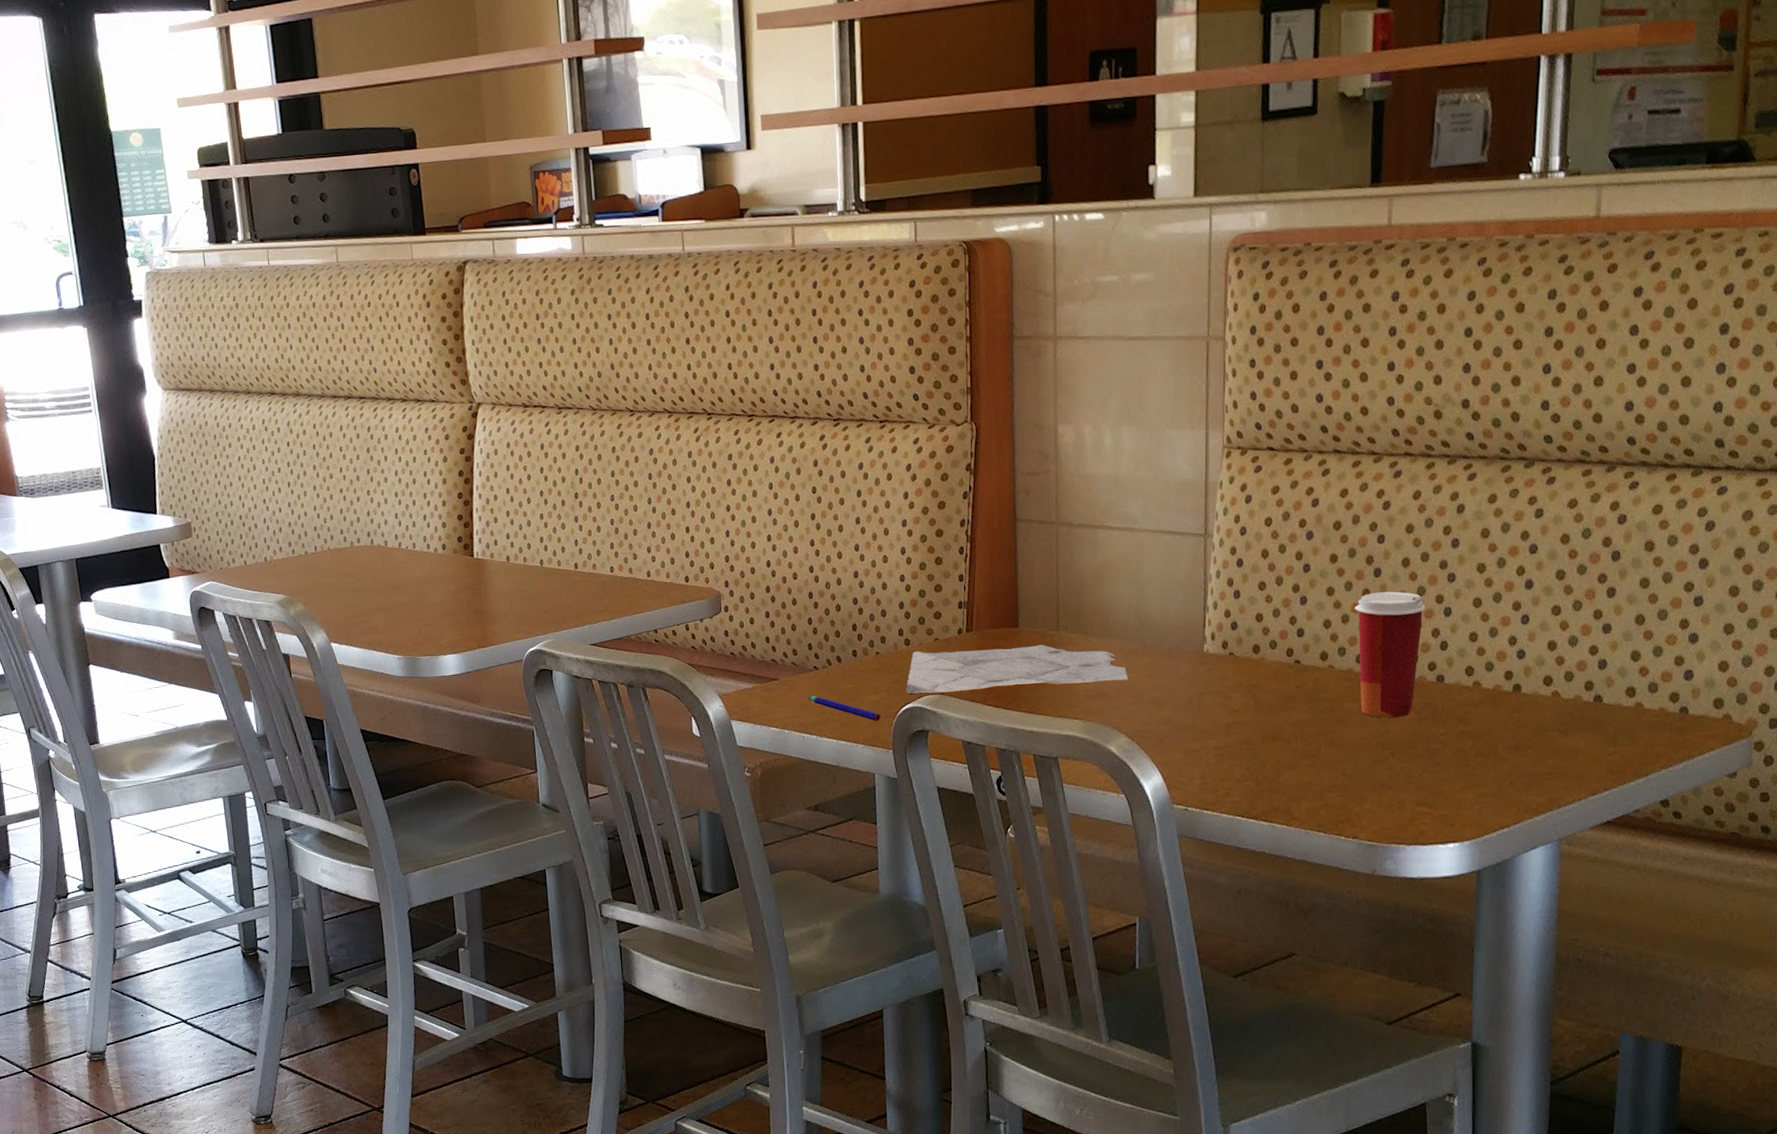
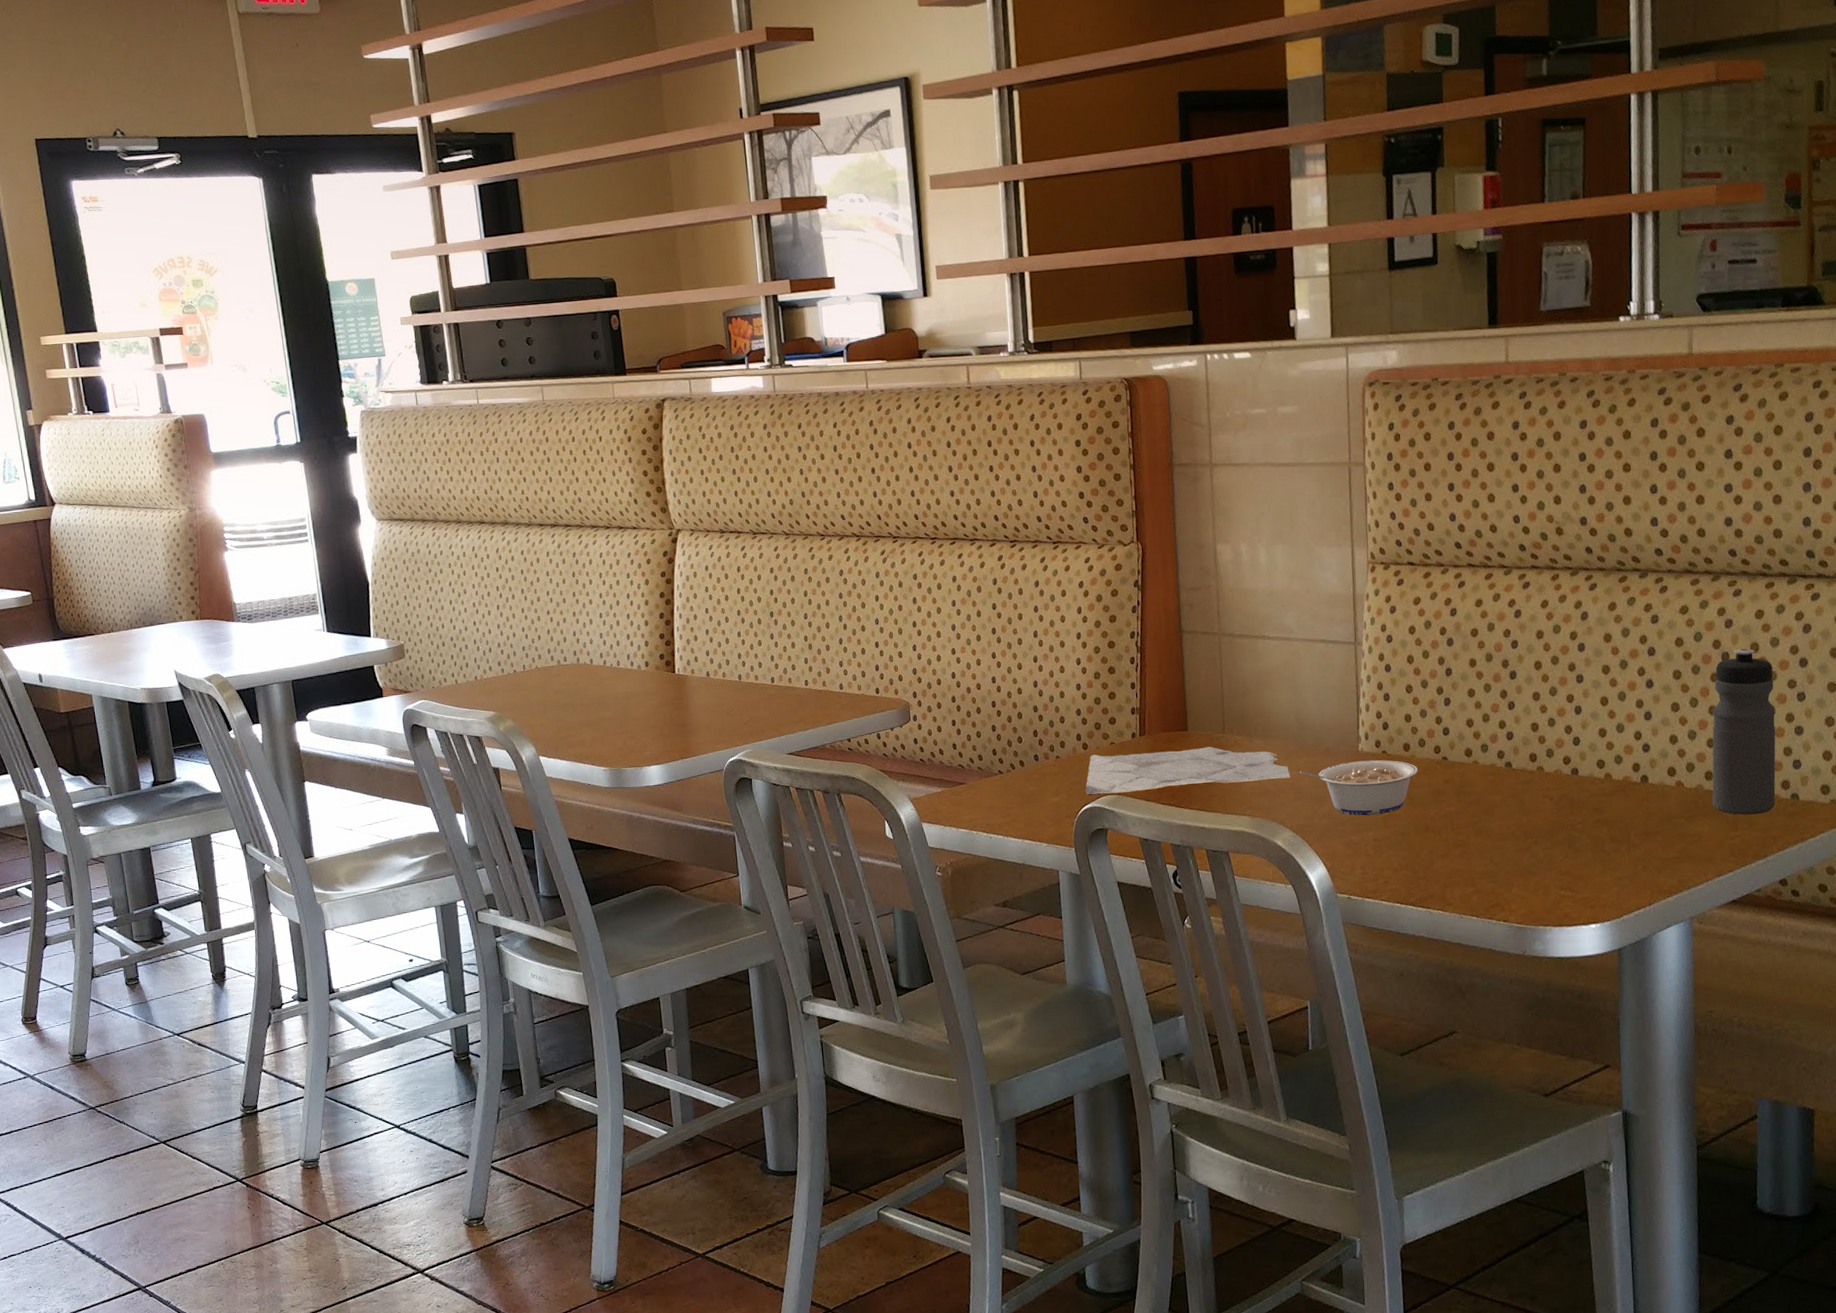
pen: present [809,695,881,721] -> none [994,798,1063,821]
legume: none [1137,662,1268,722] -> present [1299,760,1419,816]
paper cup: present [1354,591,1426,718] -> none [1493,692,1558,809]
water bottle: none [1592,547,1668,730] -> present [1712,649,1776,815]

